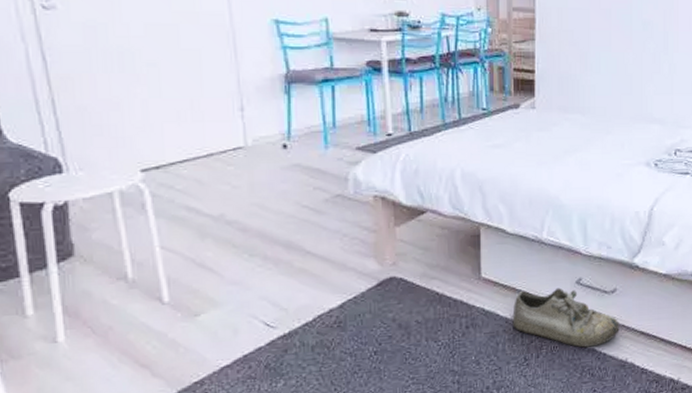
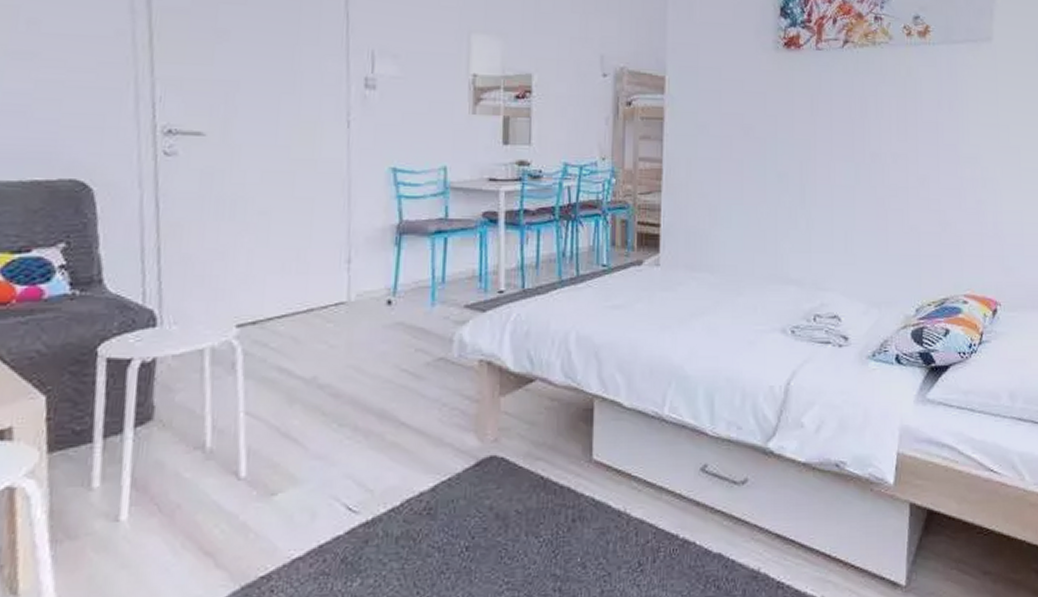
shoe: present [512,287,619,348] -> none [626,475,751,552]

